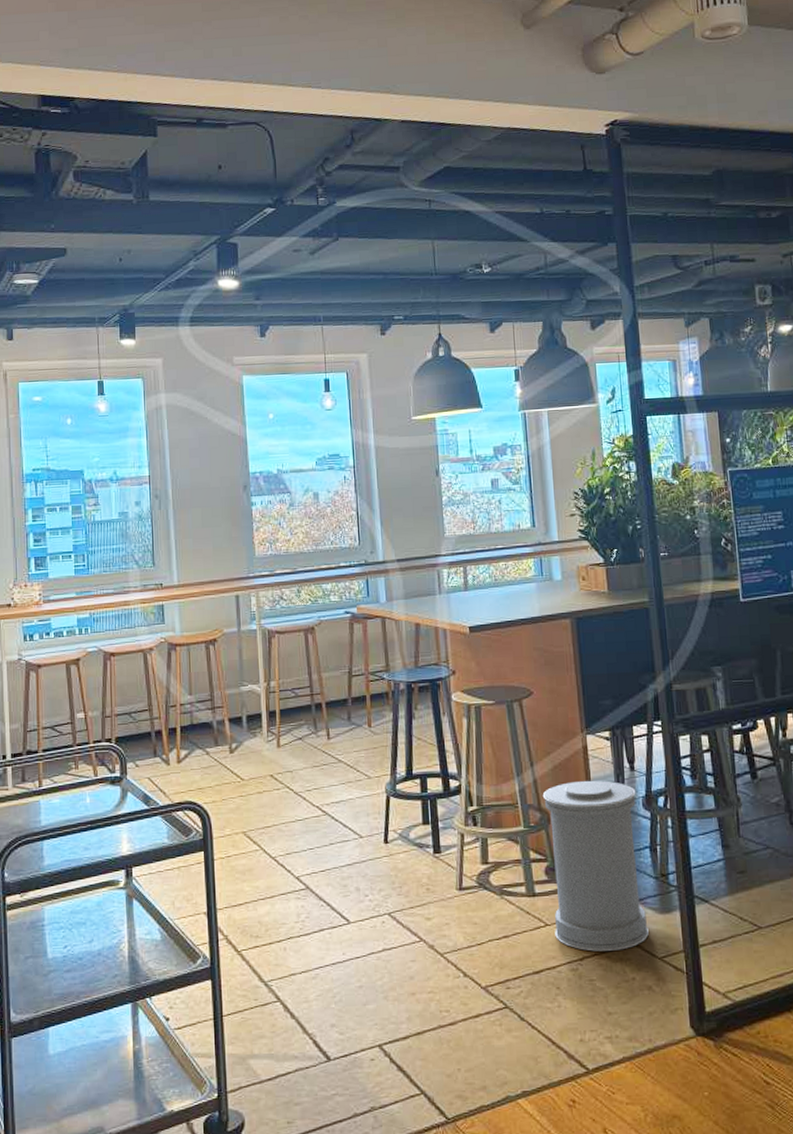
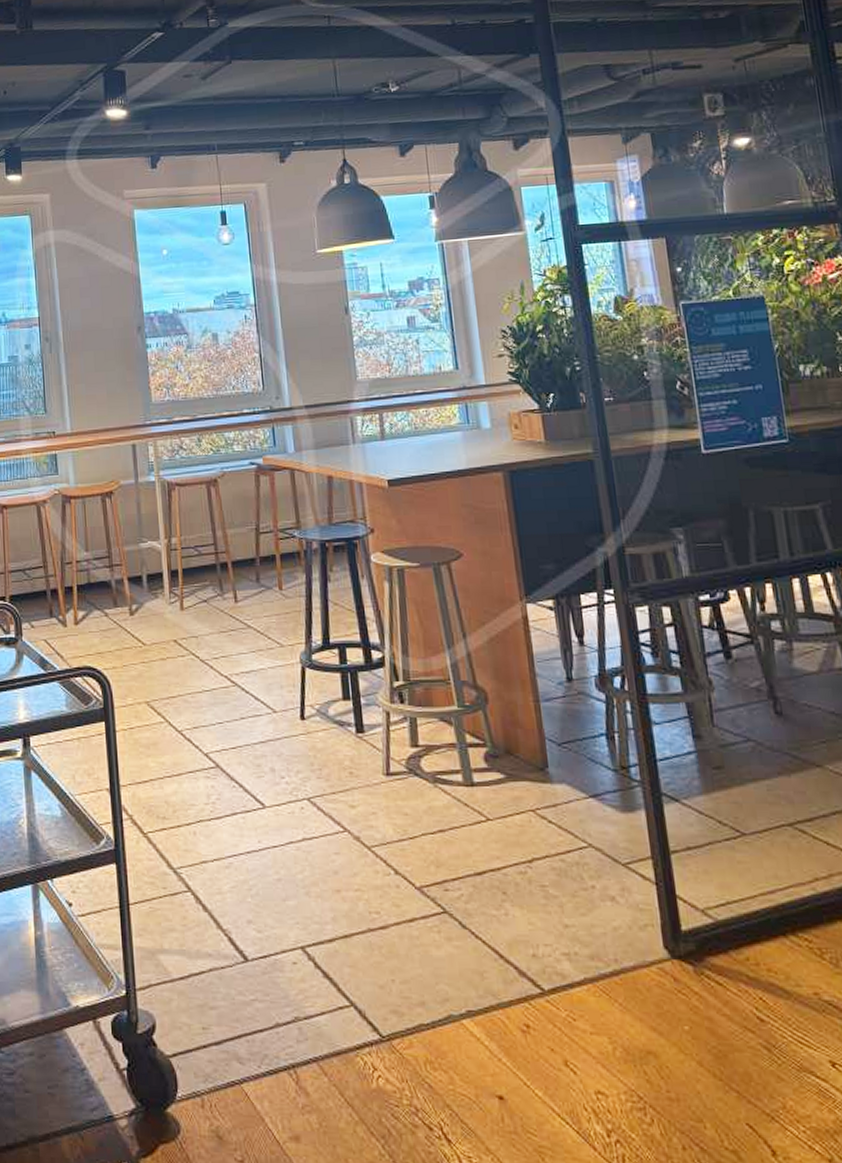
trash can: present [542,780,649,952] -> none [478,655,609,853]

